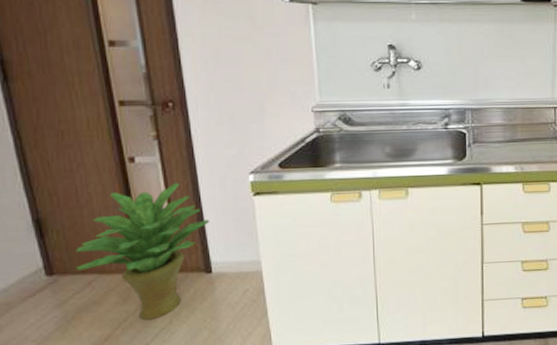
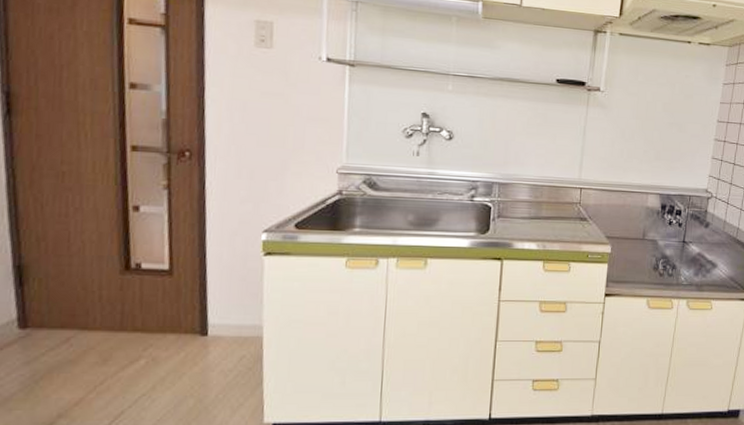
potted plant: present [76,182,211,321] -> none [54,236,214,385]

